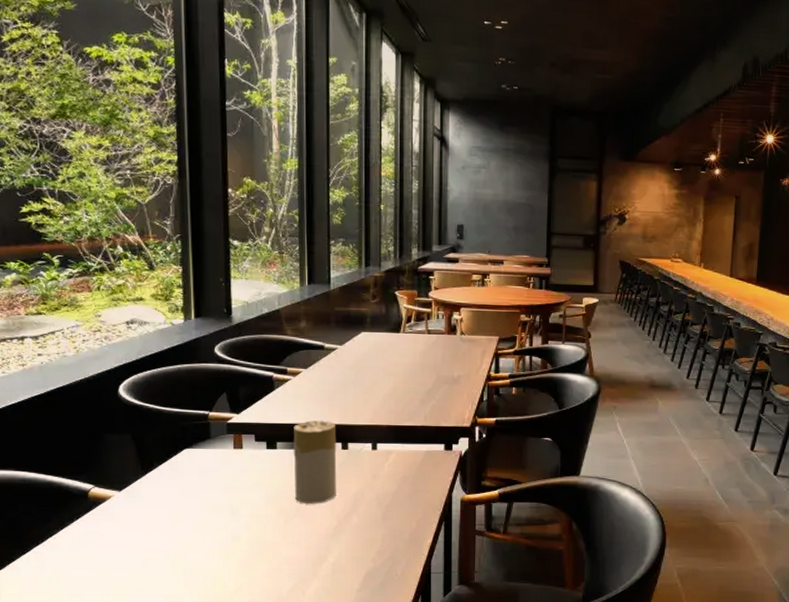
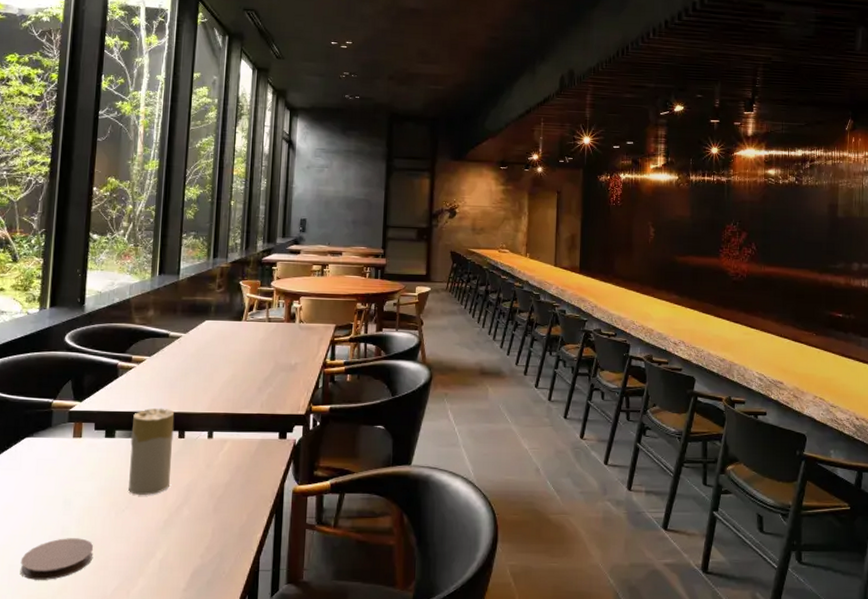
coaster: none [194,543,266,582] -> present [20,538,94,580]

